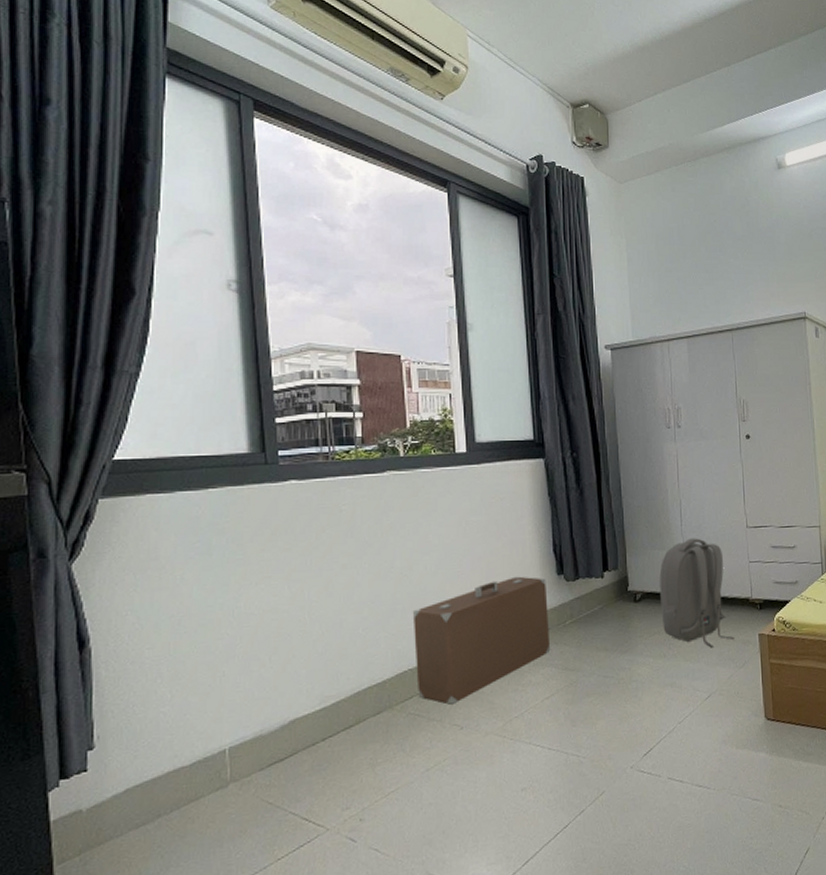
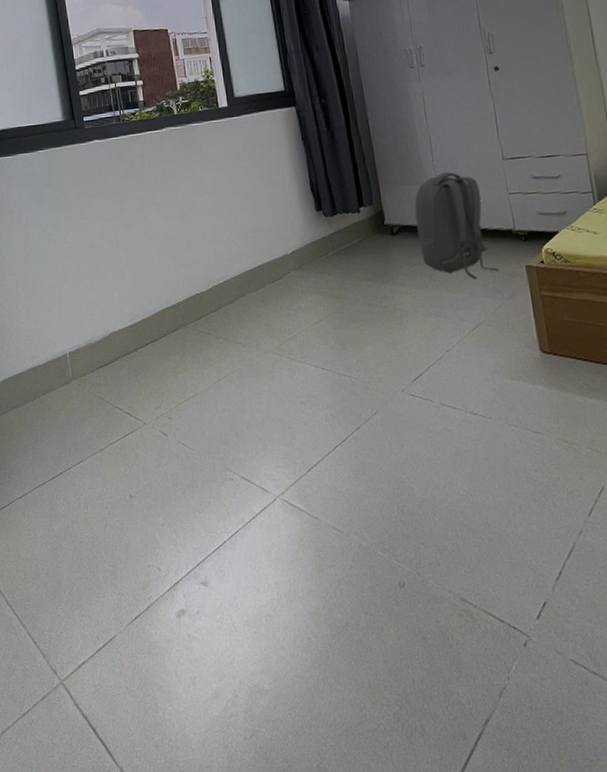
suitcase: present [414,576,551,705] -> none [196,213,317,325]

